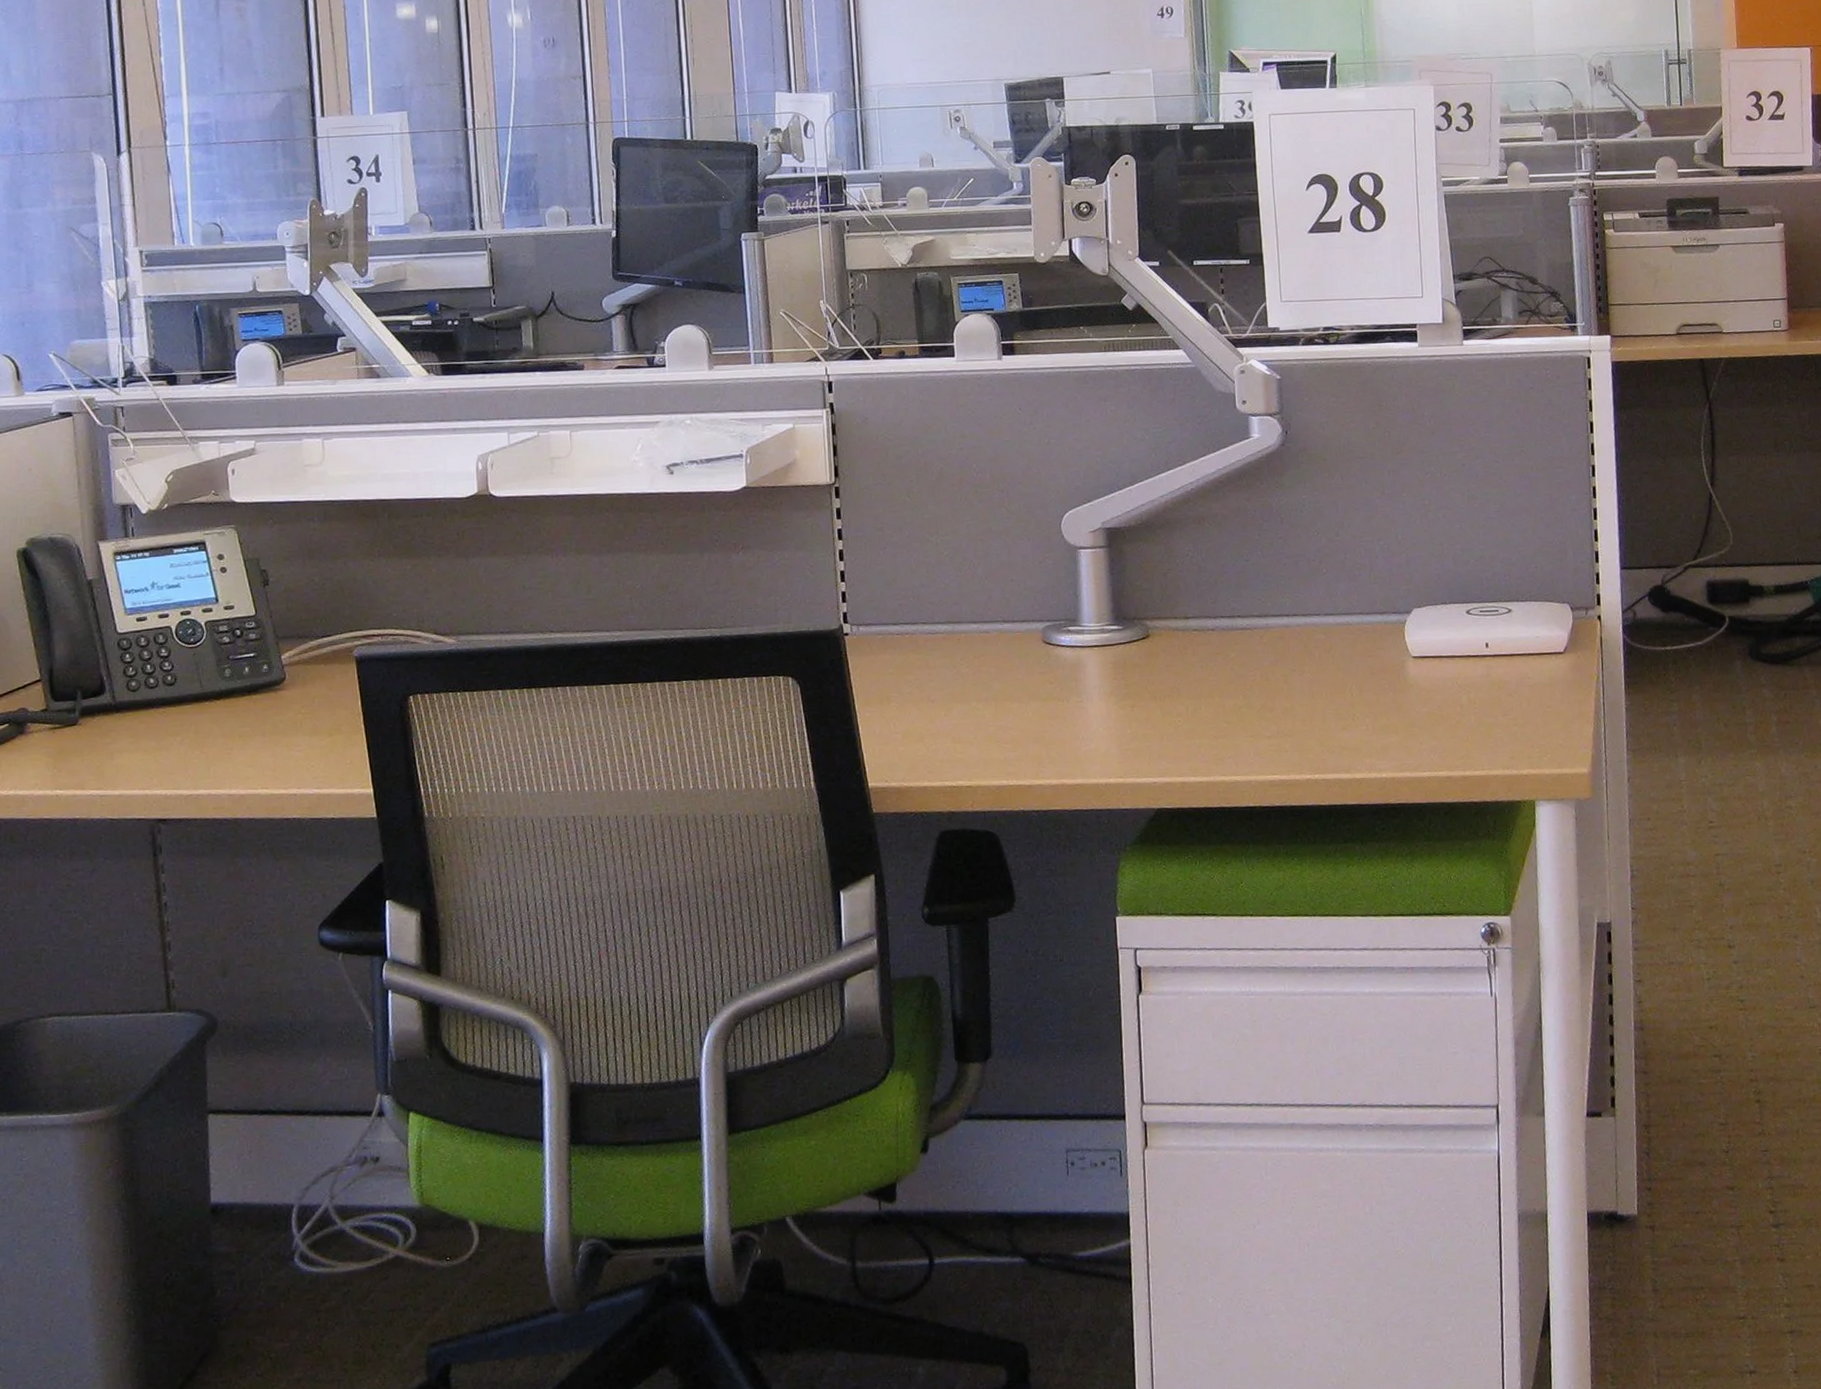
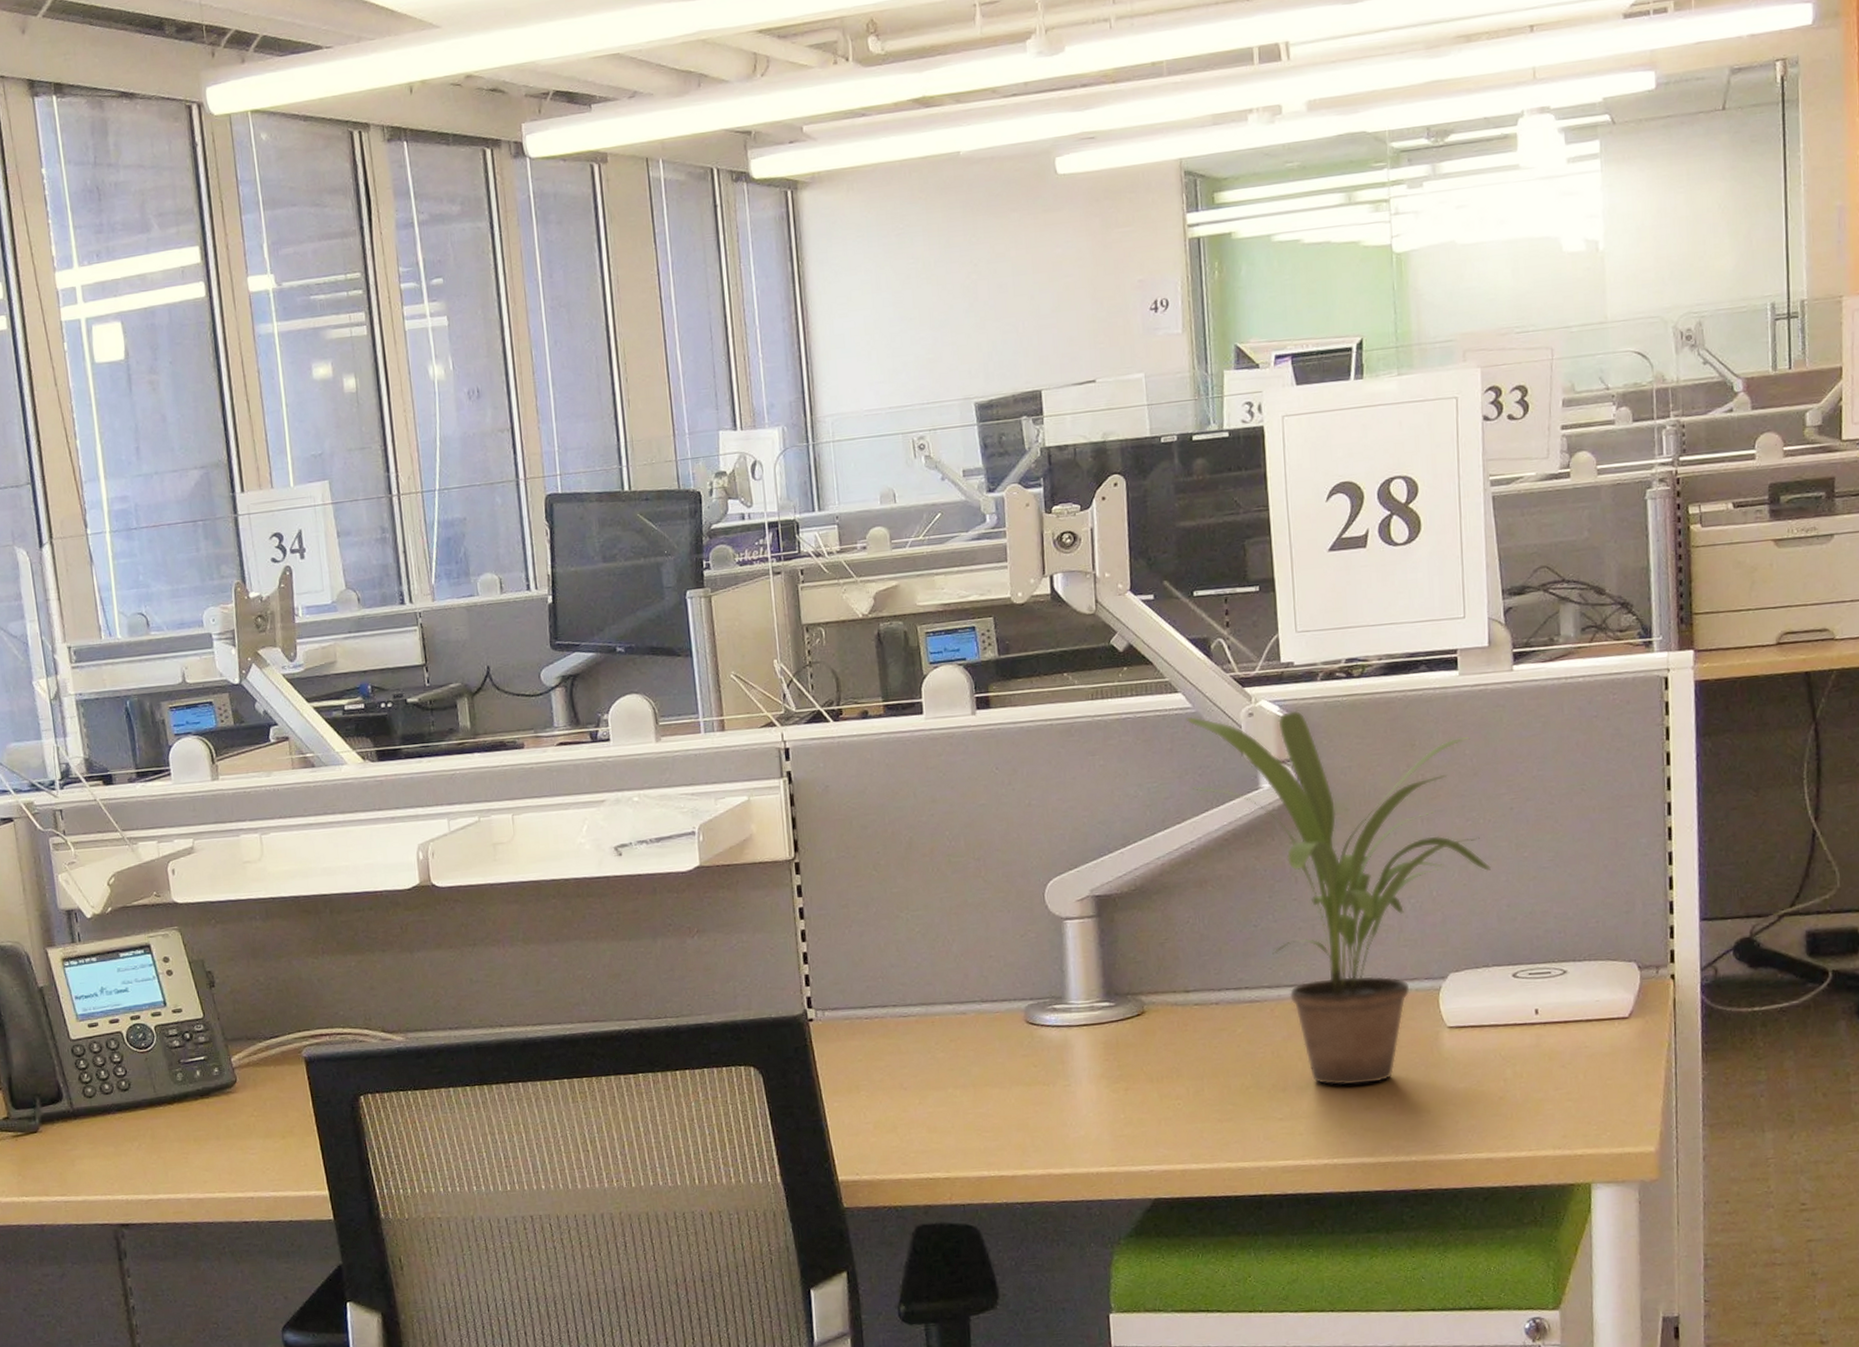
potted plant: none [1186,370,1447,707] -> present [1185,710,1491,1085]

